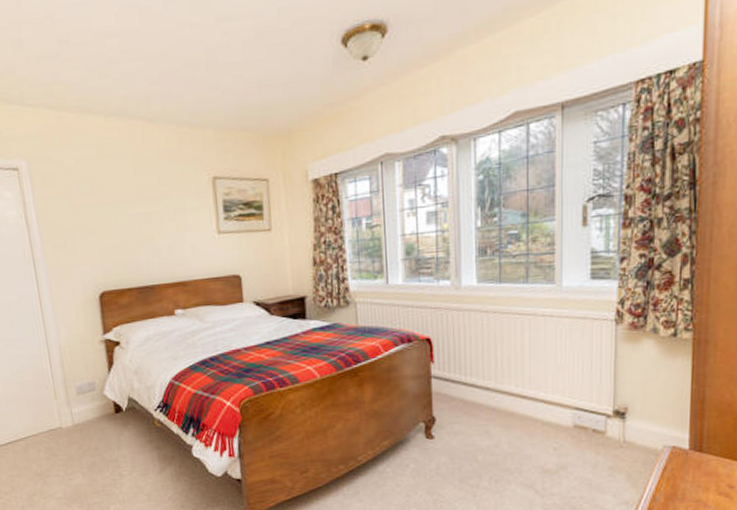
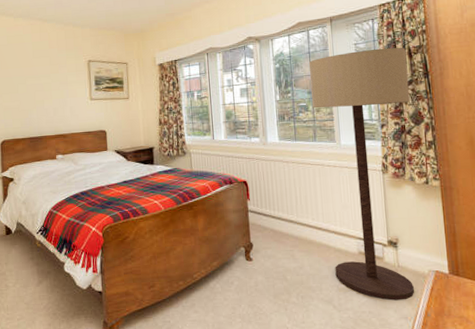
floor lamp: none [525,145,668,483] -> present [308,47,415,301]

